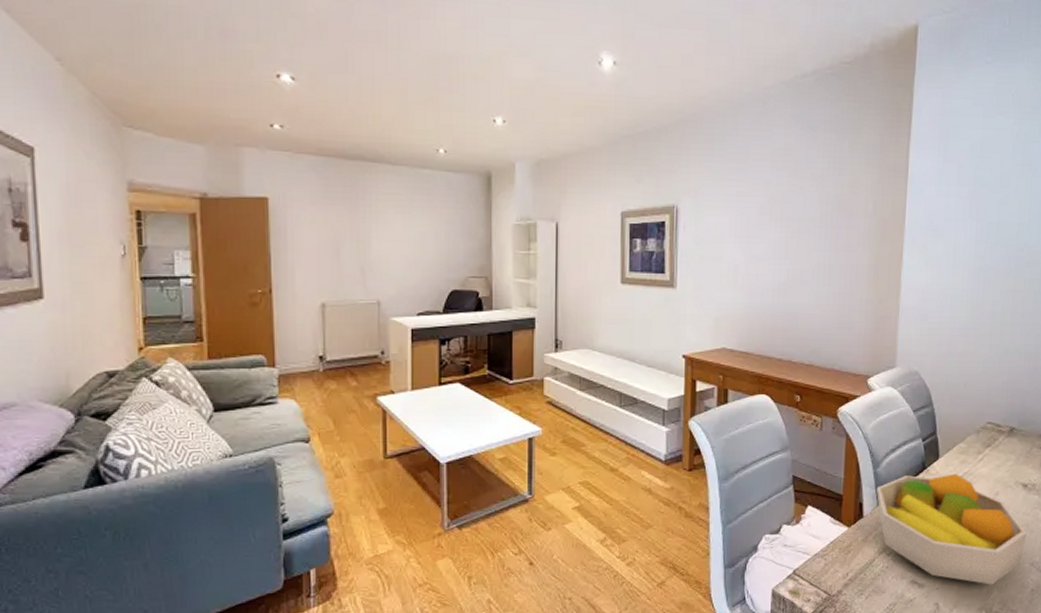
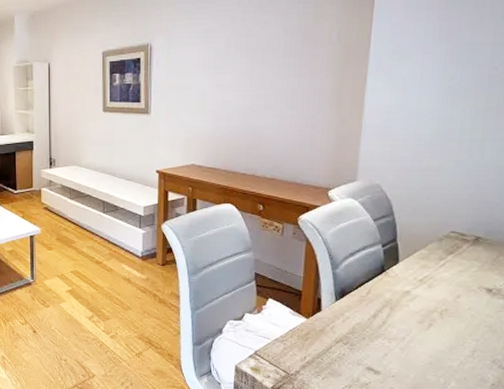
fruit bowl: present [877,473,1027,585] -> none [335,276,489,377]

